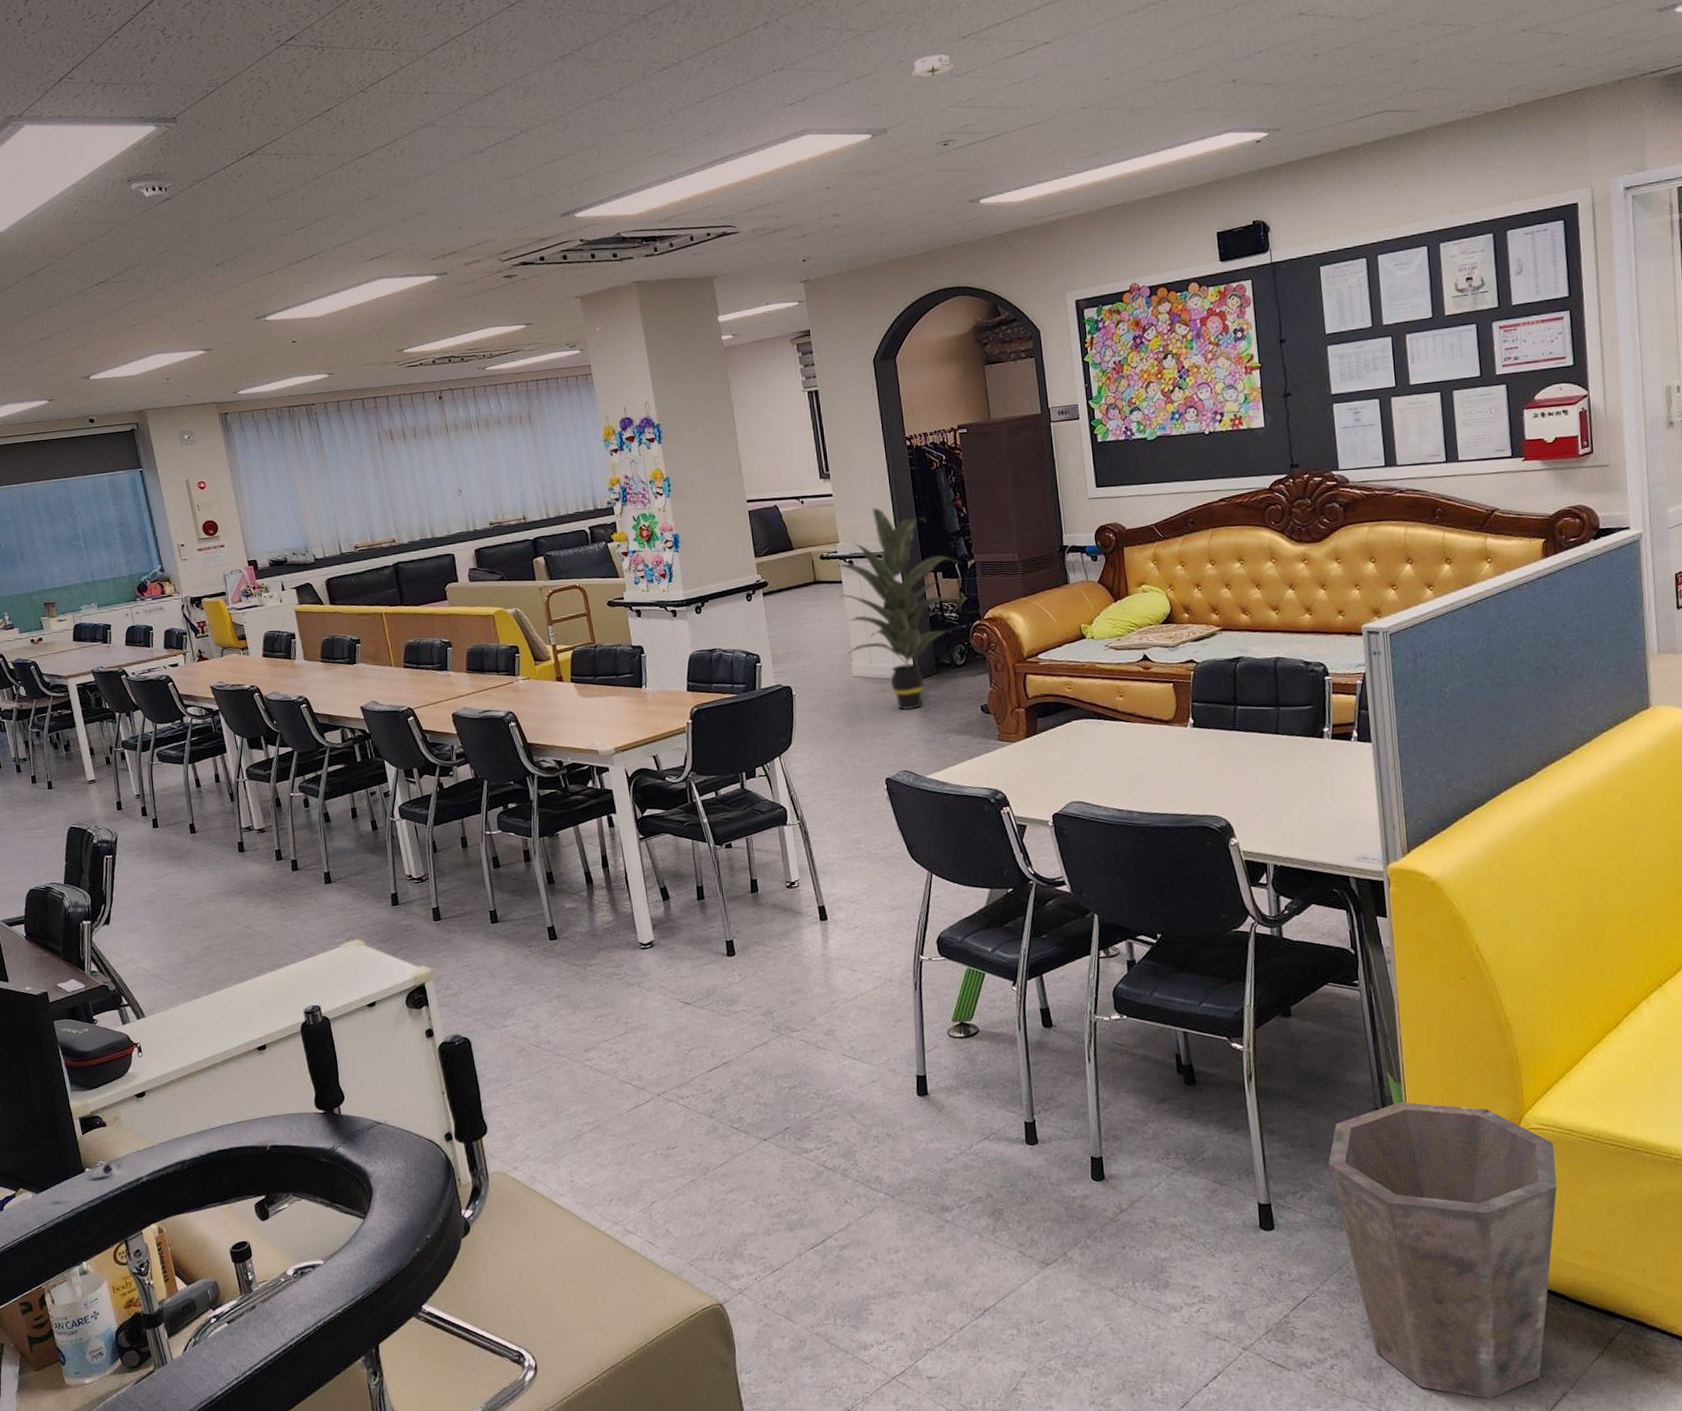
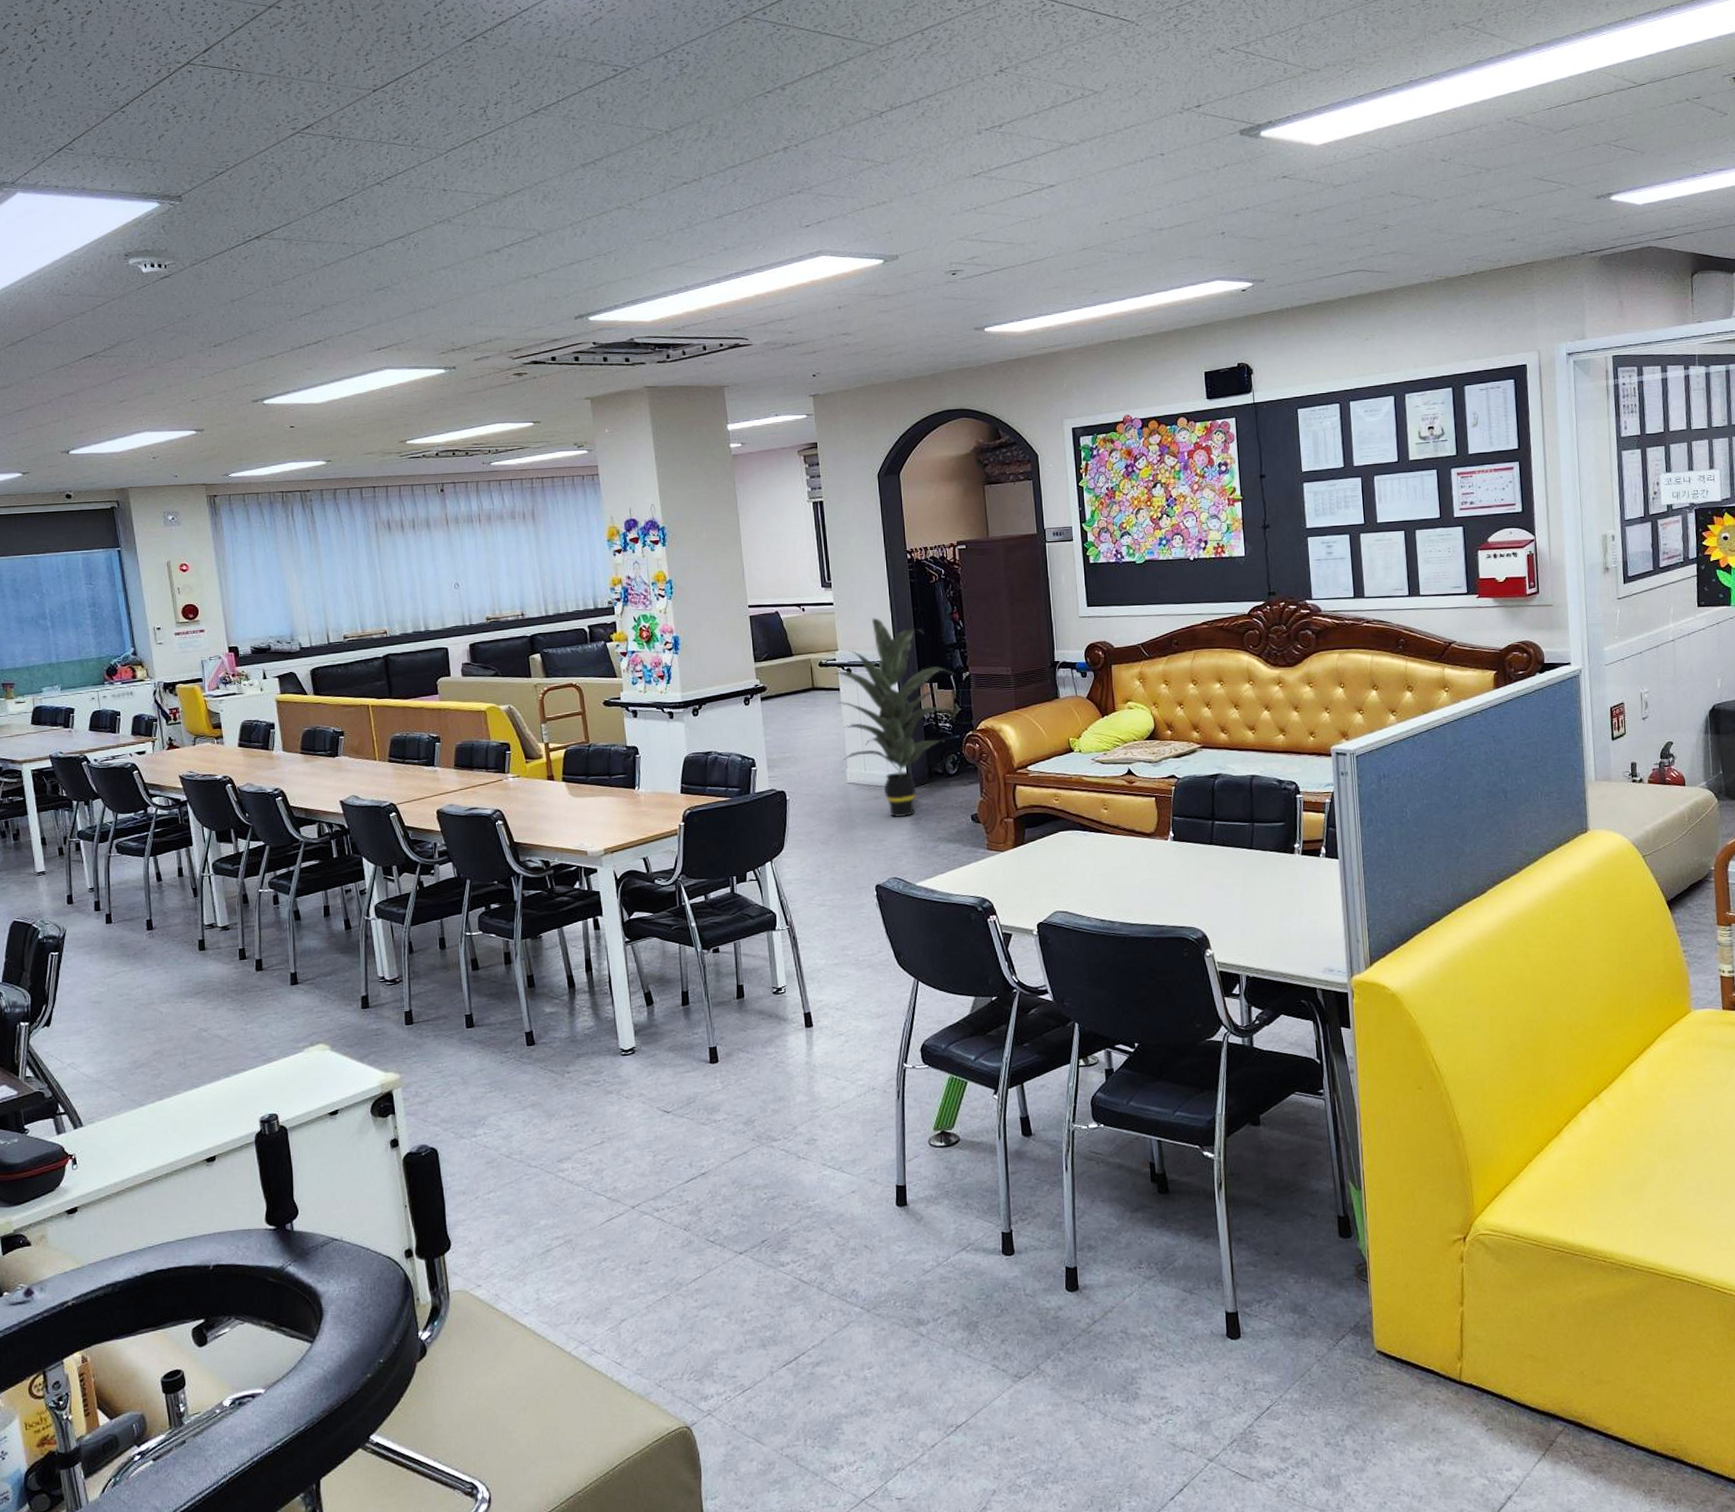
smoke detector: present [911,54,954,80] -> none [923,190,964,211]
waste bin: present [1328,1101,1558,1399] -> none [1292,1209,1504,1504]

